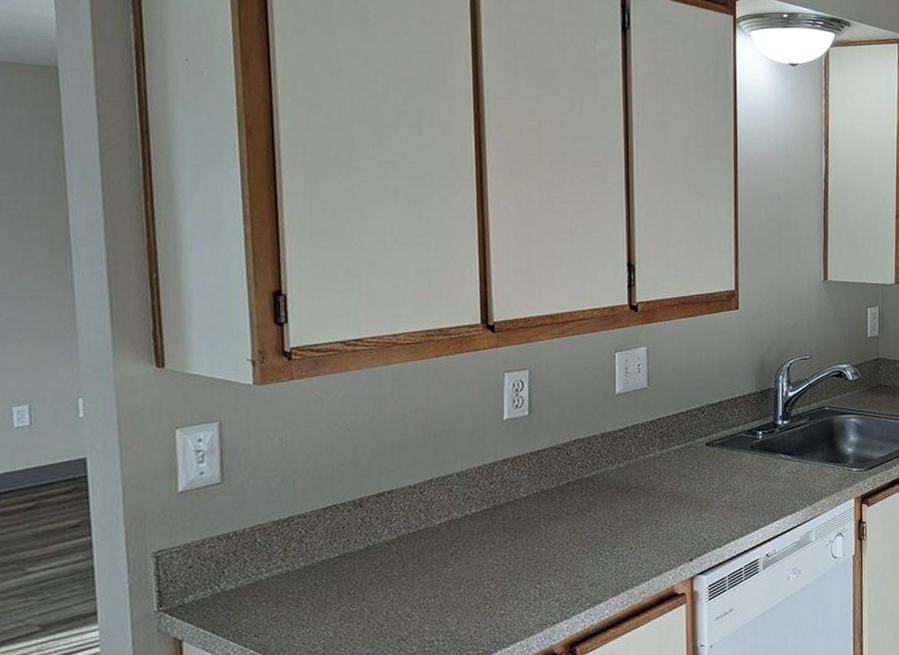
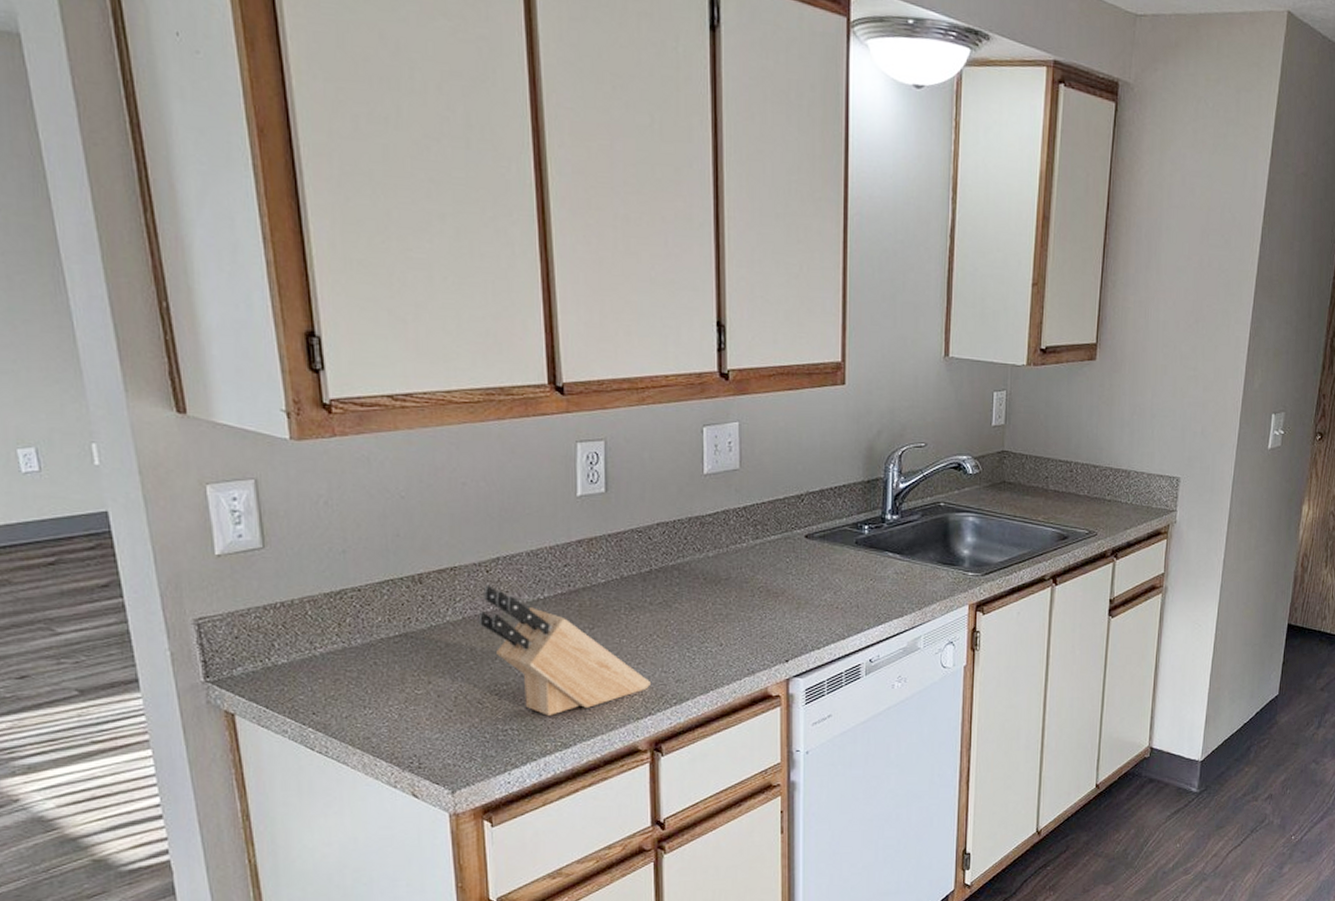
knife block: none [411,505,568,625] -> present [478,585,652,716]

